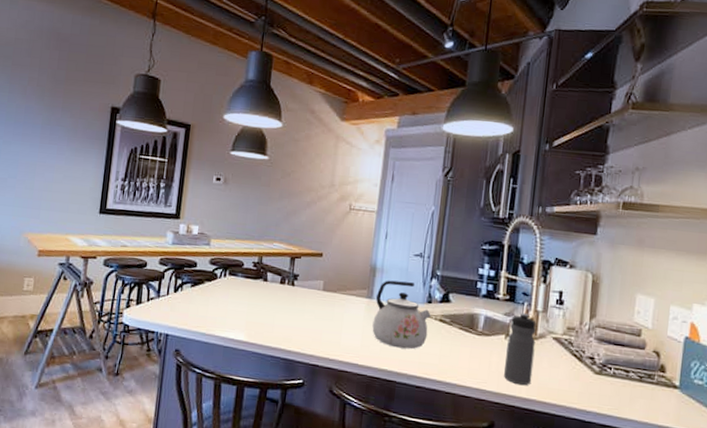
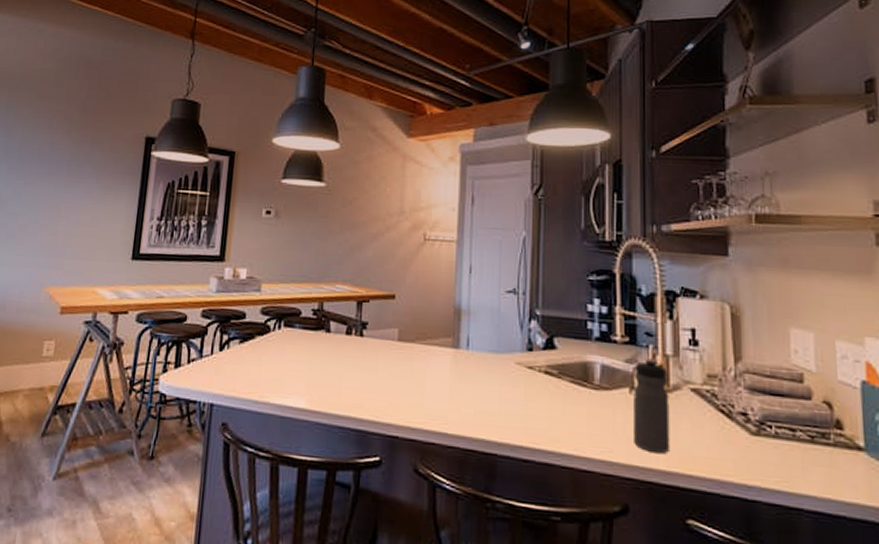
kettle: present [372,280,431,349] -> none [462,324,533,412]

